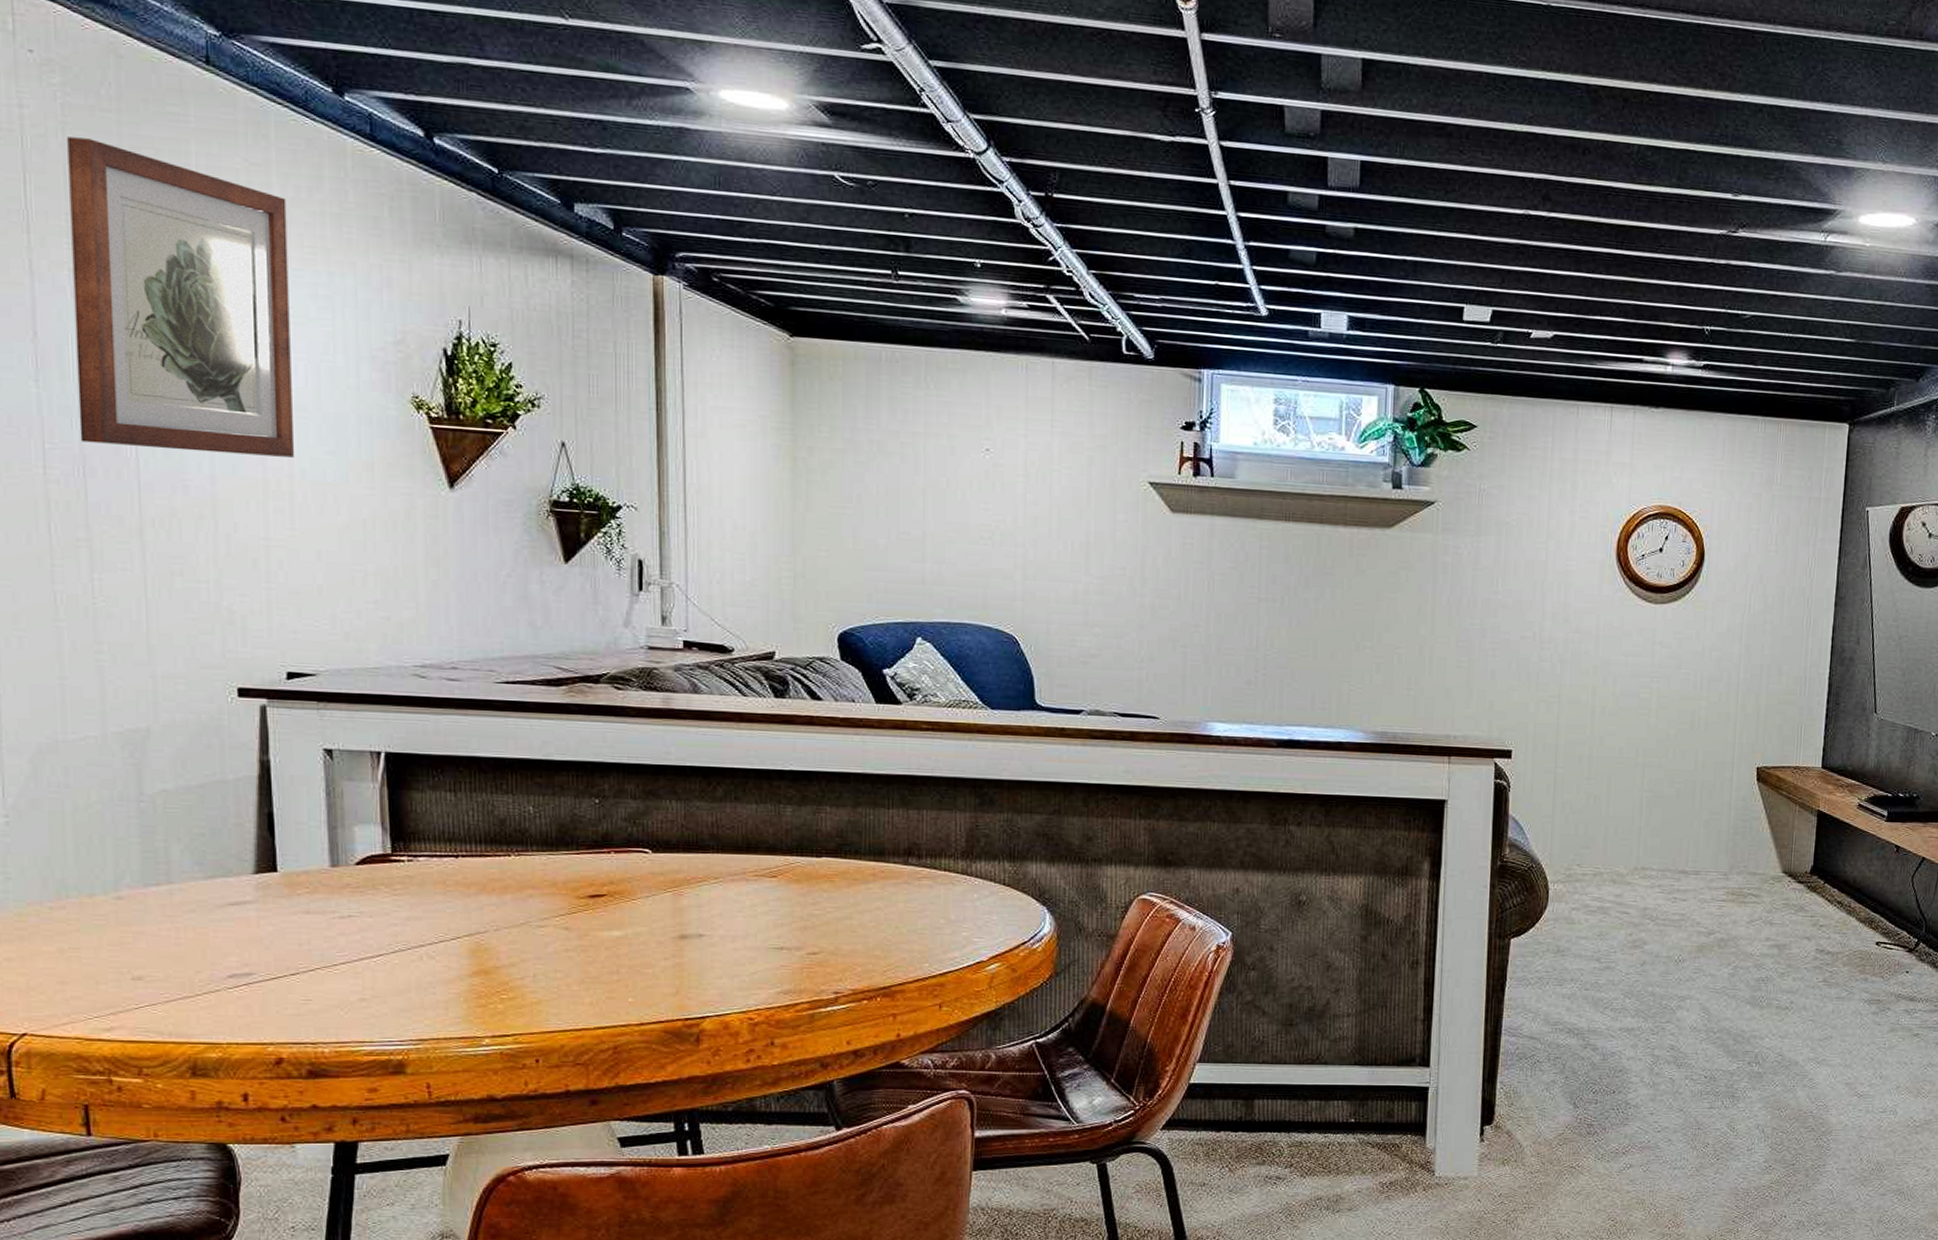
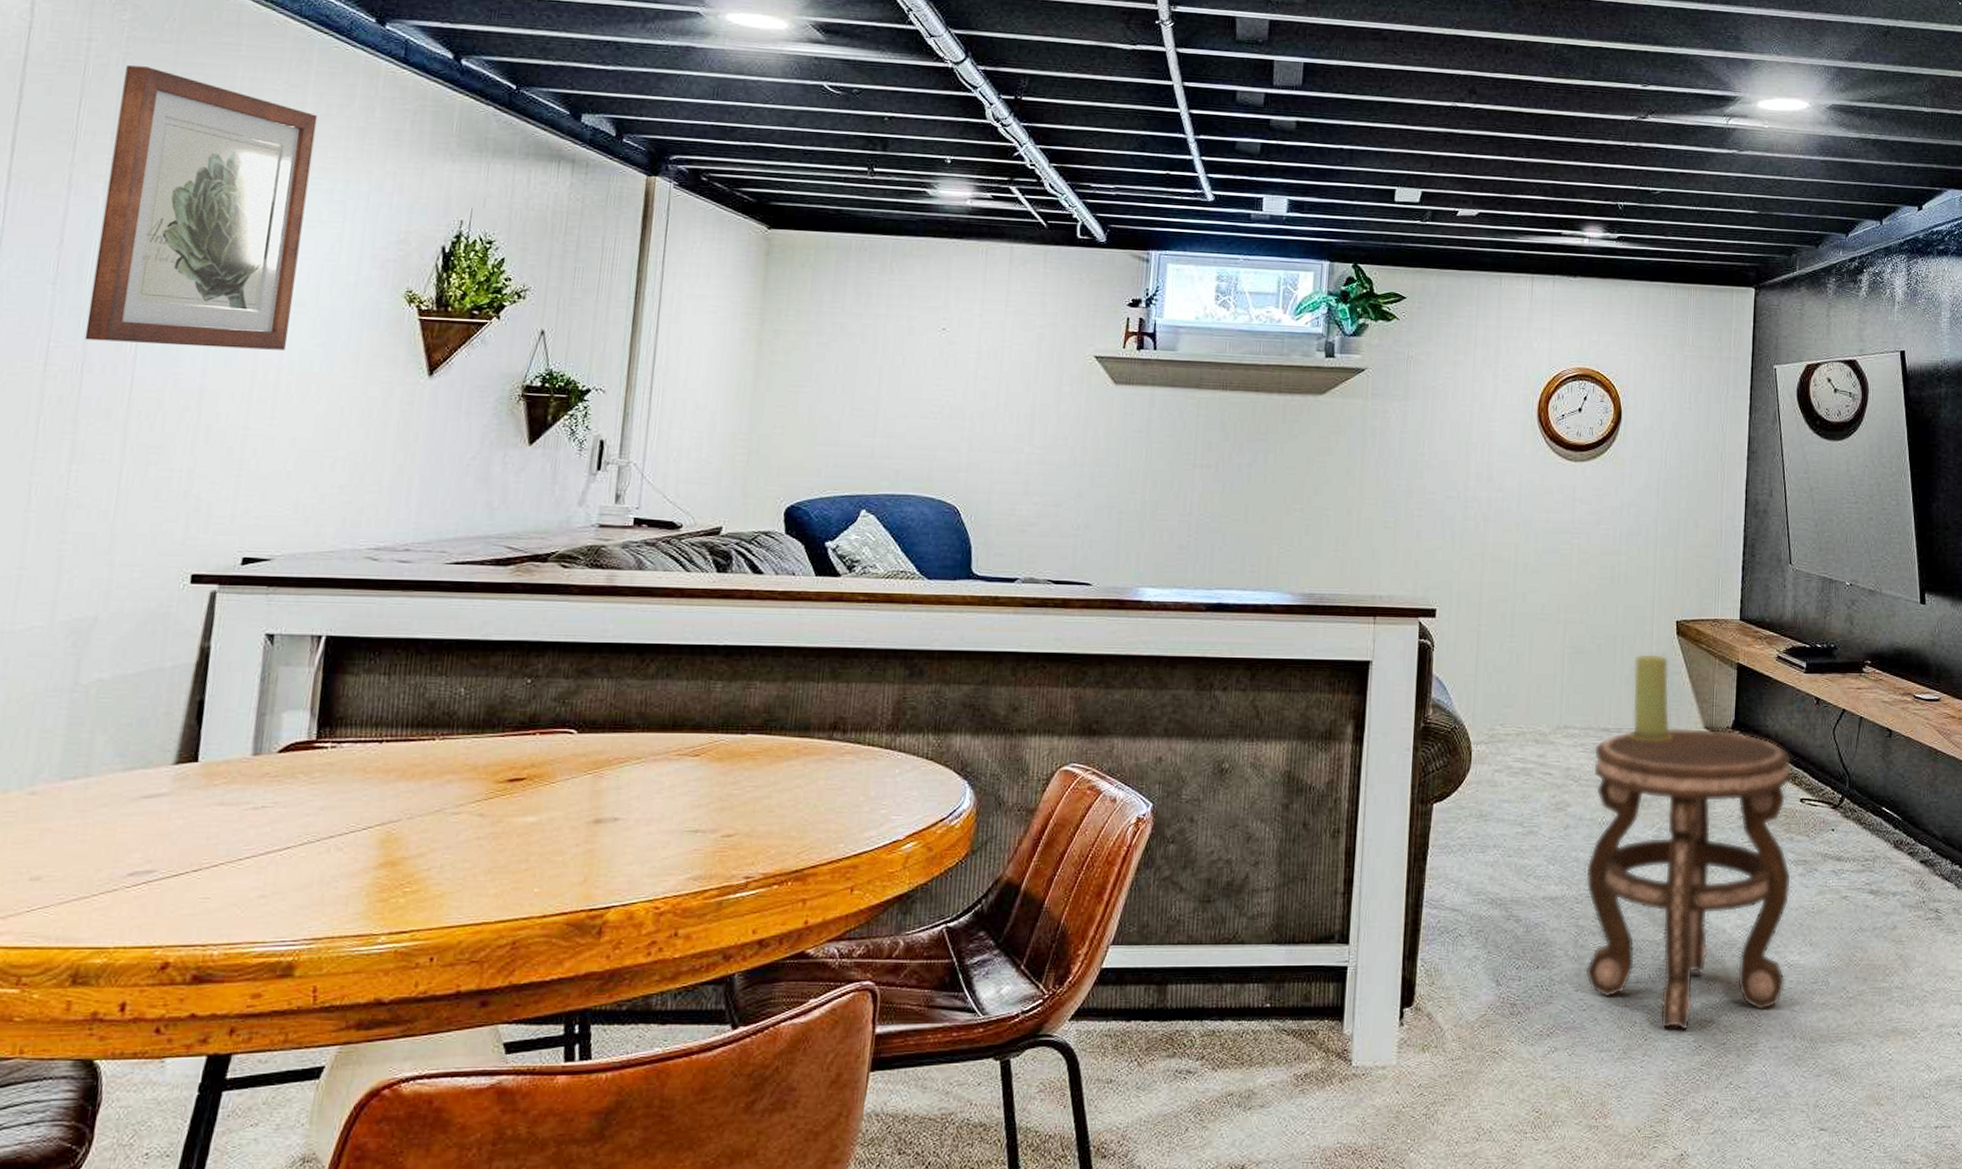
side table: none [1660,871,1869,1152] -> present [1585,727,1792,1030]
candle: none [1706,798,1751,884] -> present [1628,653,1673,741]

